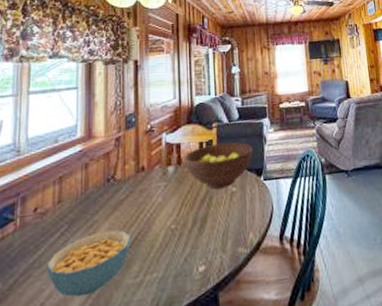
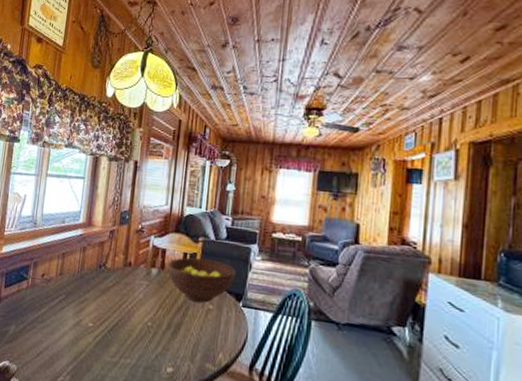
cereal bowl: present [46,230,132,297] -> none [46,308,113,359]

